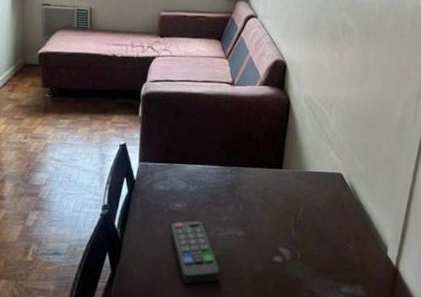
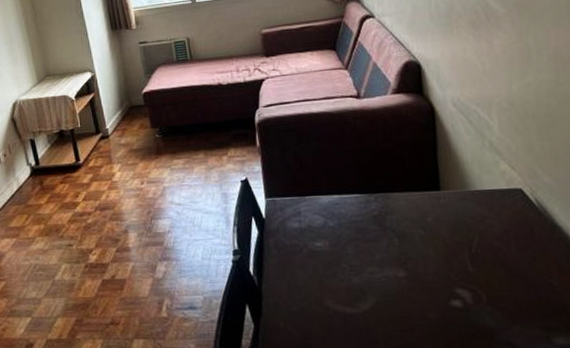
remote control: present [170,220,220,283] -> none [314,260,385,338]

